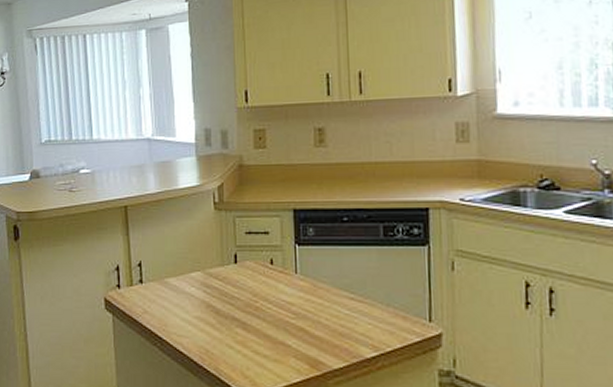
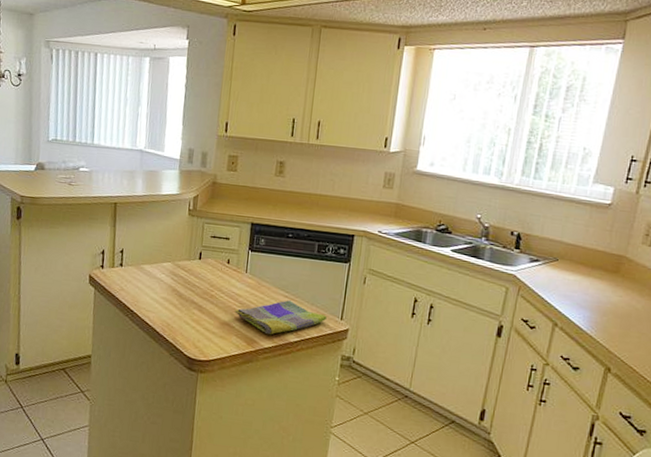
dish towel: none [289,303,410,352] -> present [235,300,327,335]

